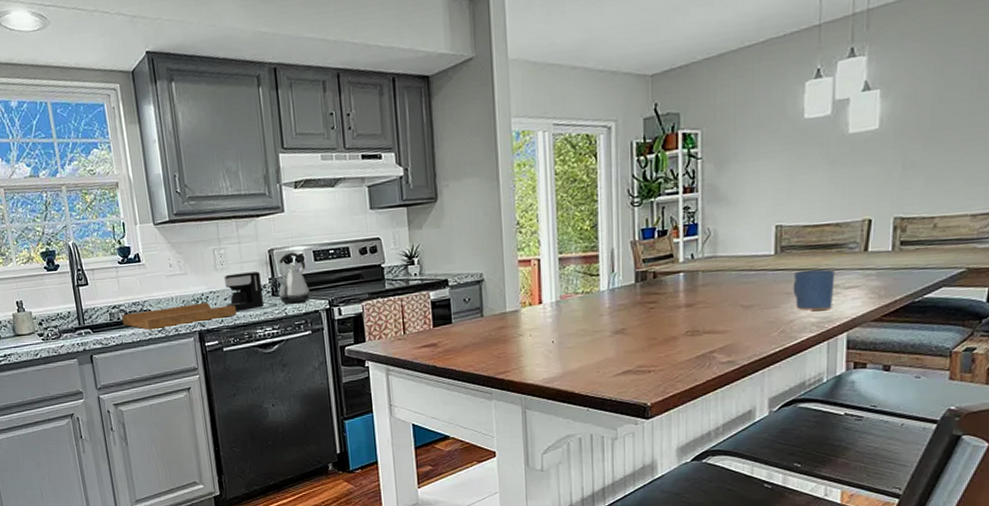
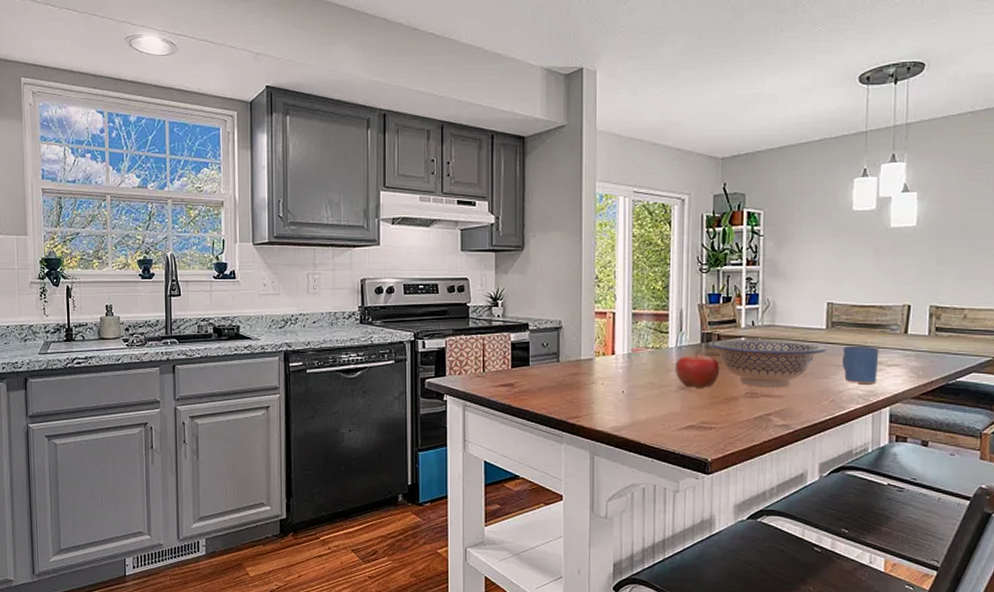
cutting board: present [121,302,237,331] -> none [210,323,324,346]
coffee maker: present [224,271,278,313] -> none [315,299,365,336]
kettle: present [275,252,310,304] -> none [364,283,397,333]
fruit: none [609,290,657,332] -> present [676,350,720,389]
bowl: none [644,271,776,324] -> present [709,339,827,388]

